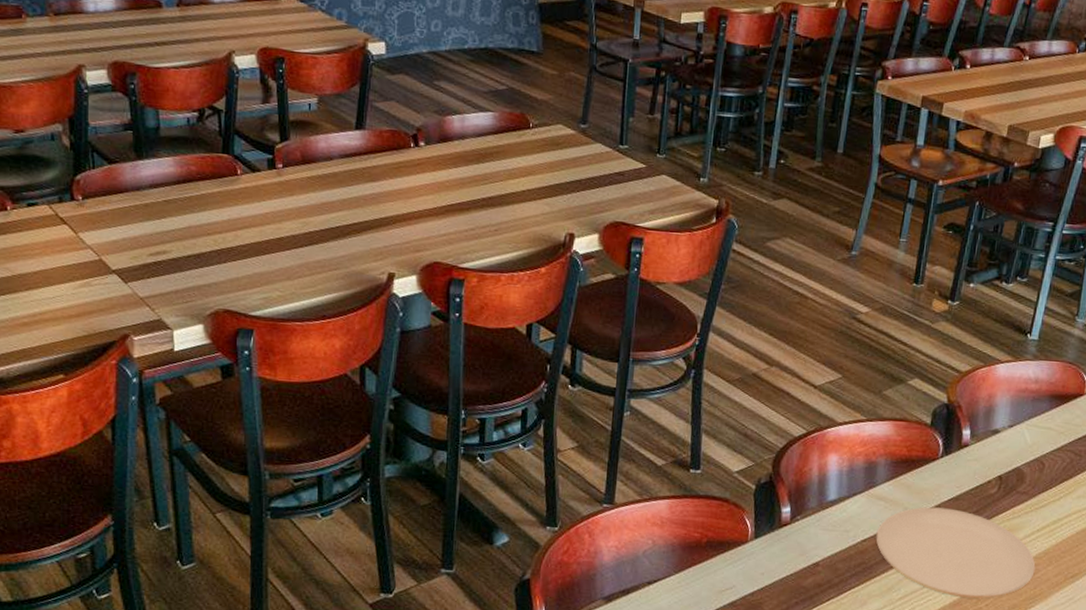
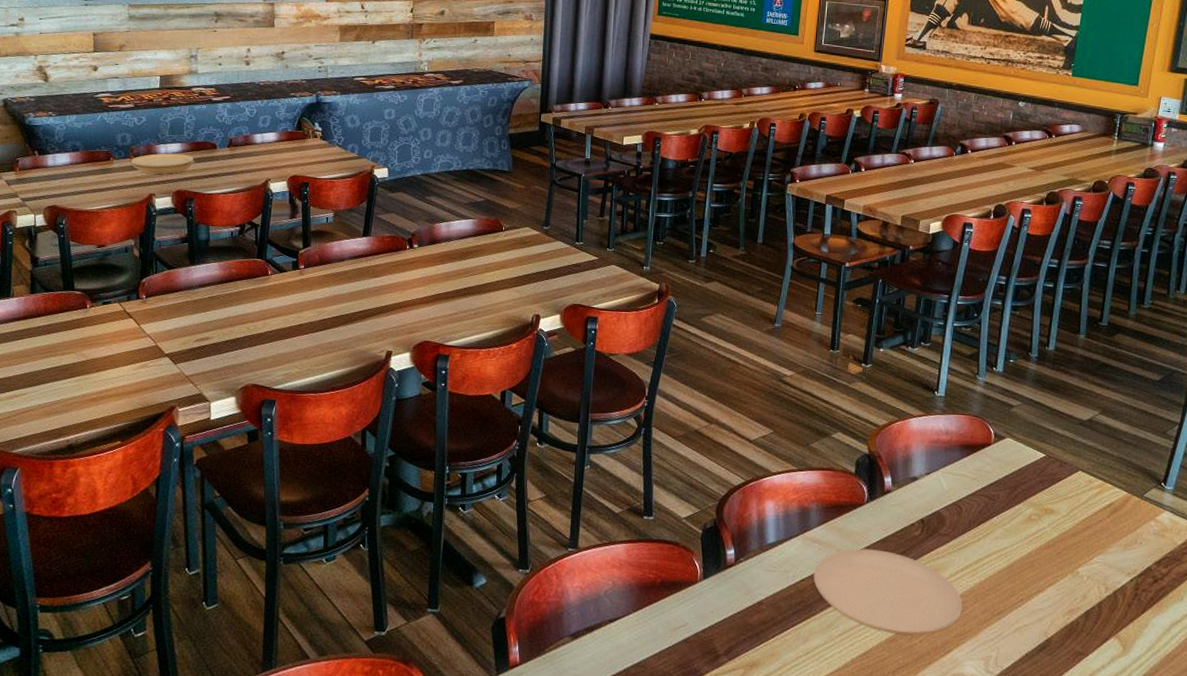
plate: none [49,11,135,40] -> present [130,153,195,174]

